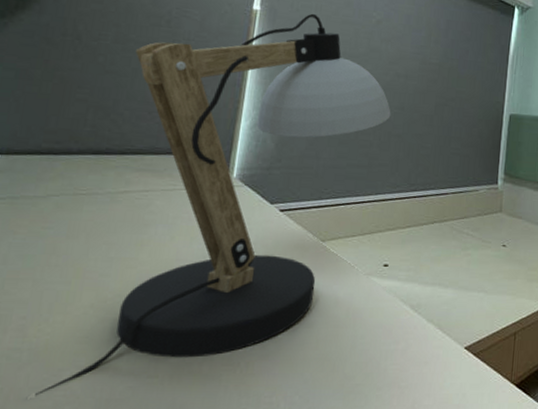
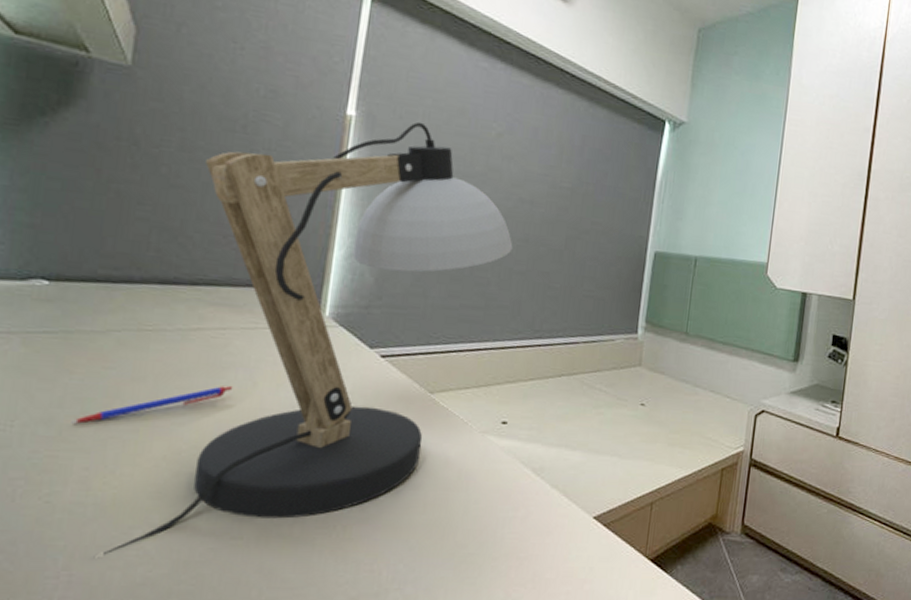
pen: none [13,239,154,278] -> present [71,385,233,424]

